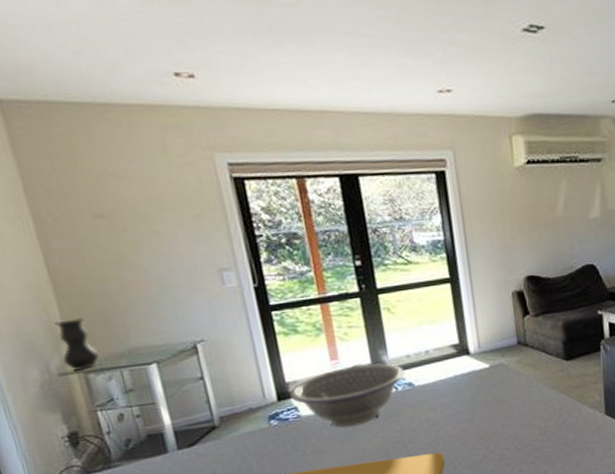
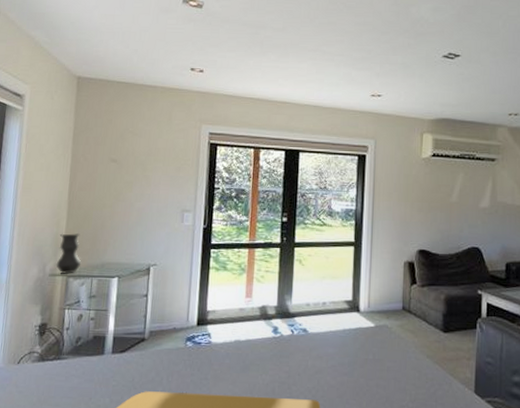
bowl: present [289,363,405,428] -> none [207,306,303,361]

